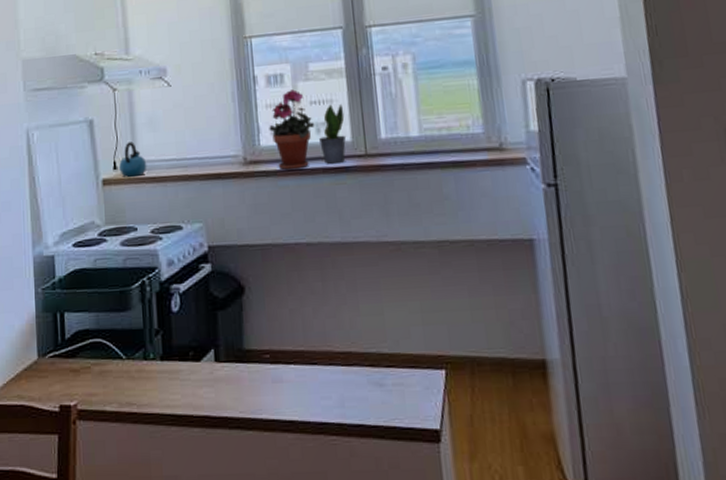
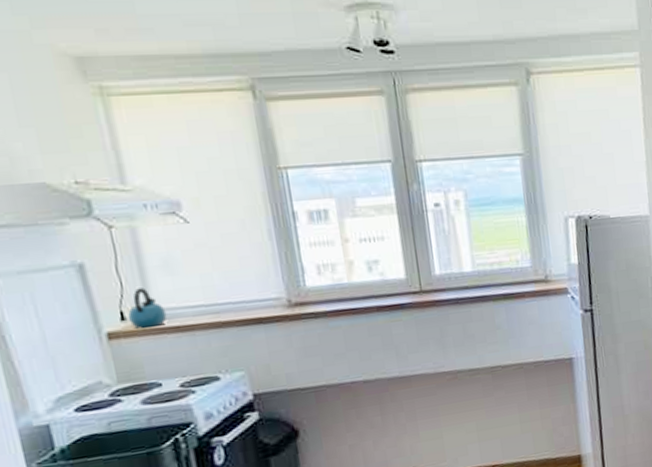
potted plant: present [269,89,315,171] -> none [315,226,367,311]
potted plant: present [318,103,347,165] -> none [370,240,400,303]

